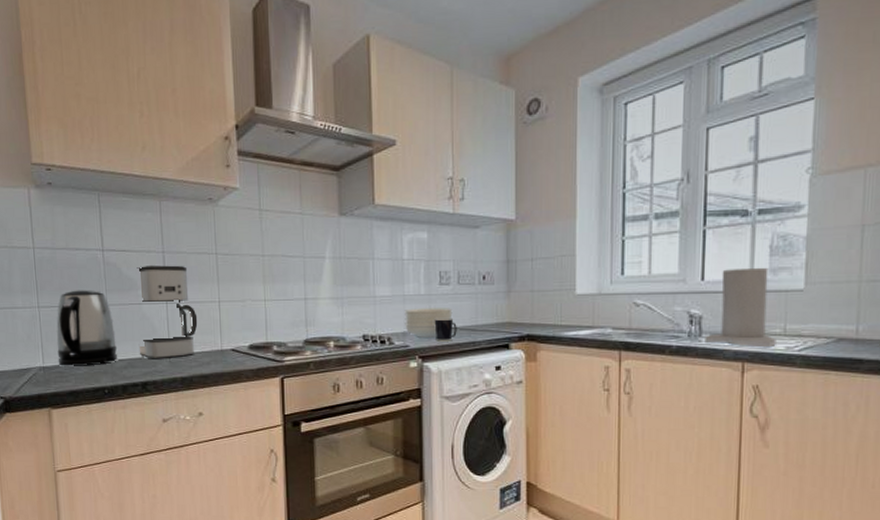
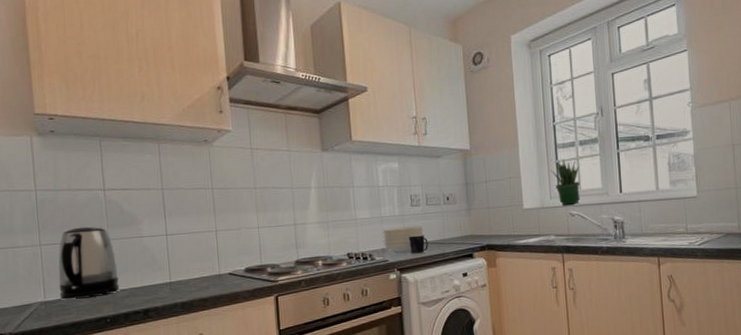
coffee maker: present [137,265,197,359] -> none [137,200,196,288]
planter: none [613,236,652,292] -> present [550,159,581,205]
paper towel: present [705,267,776,348] -> none [627,180,681,245]

